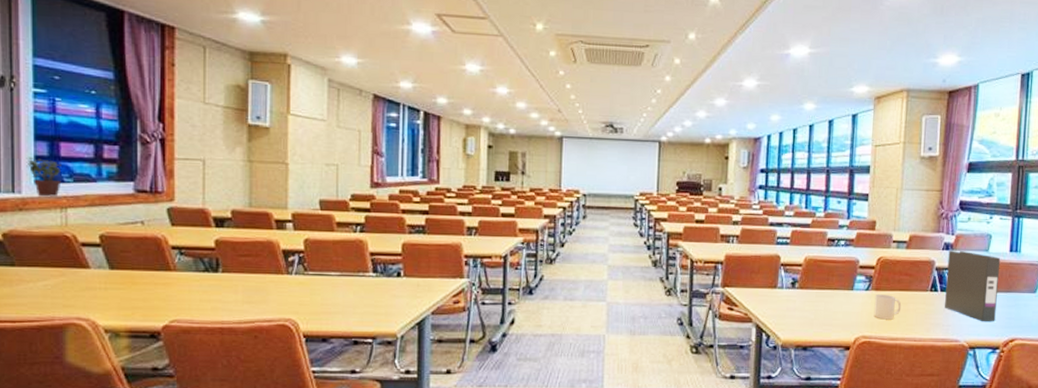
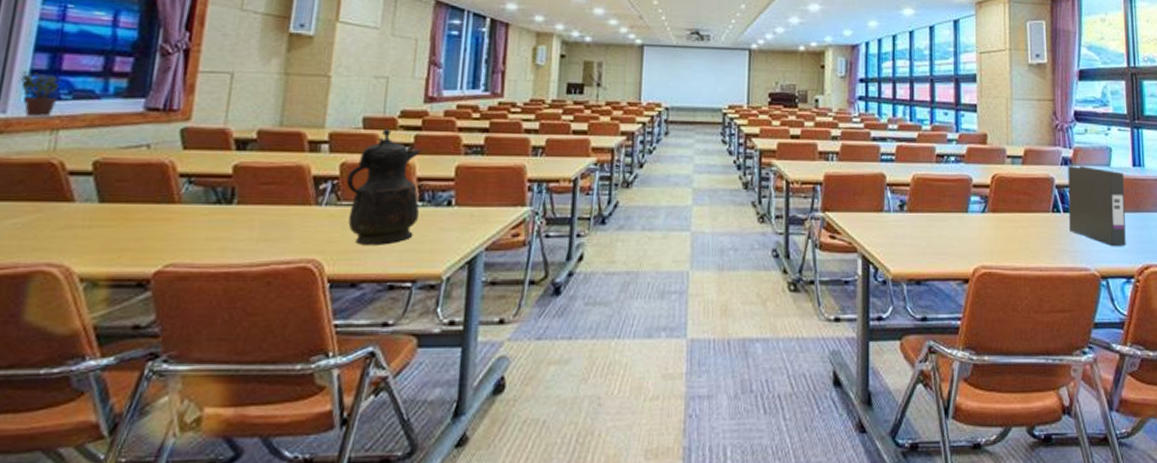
coffeepot: none [310,210,374,308] -> present [346,128,422,245]
mug: present [873,293,902,320] -> none [992,216,1023,246]

